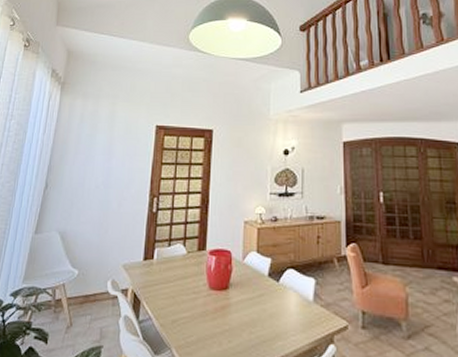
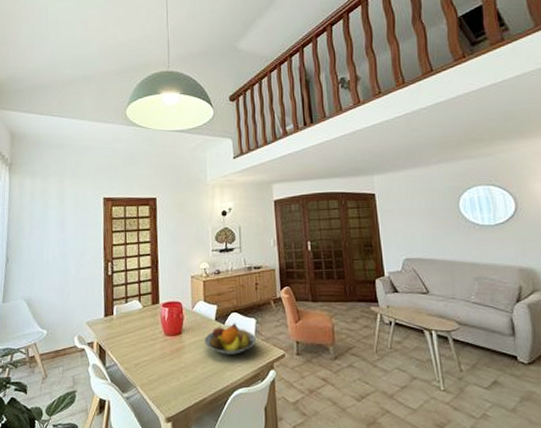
fruit bowl: none [254,281,315,321] -> present [204,323,256,355]

